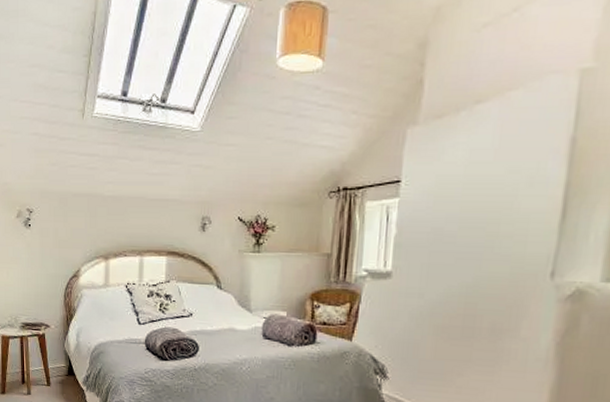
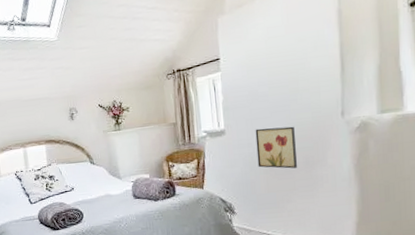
wall art: none [427,277,484,335] -> present [255,126,297,169]

